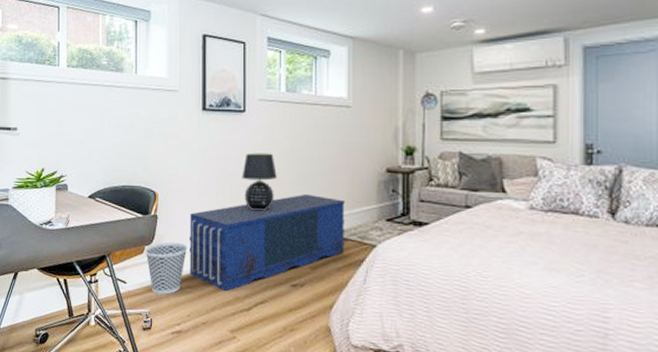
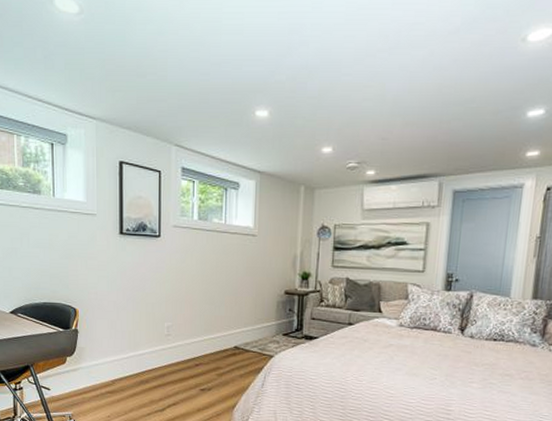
wastebasket: present [145,242,188,295] -> none [67,353,108,399]
shipping container: present [189,193,345,292] -> none [109,311,248,396]
table lamp: present [242,153,277,211] -> none [157,274,189,327]

